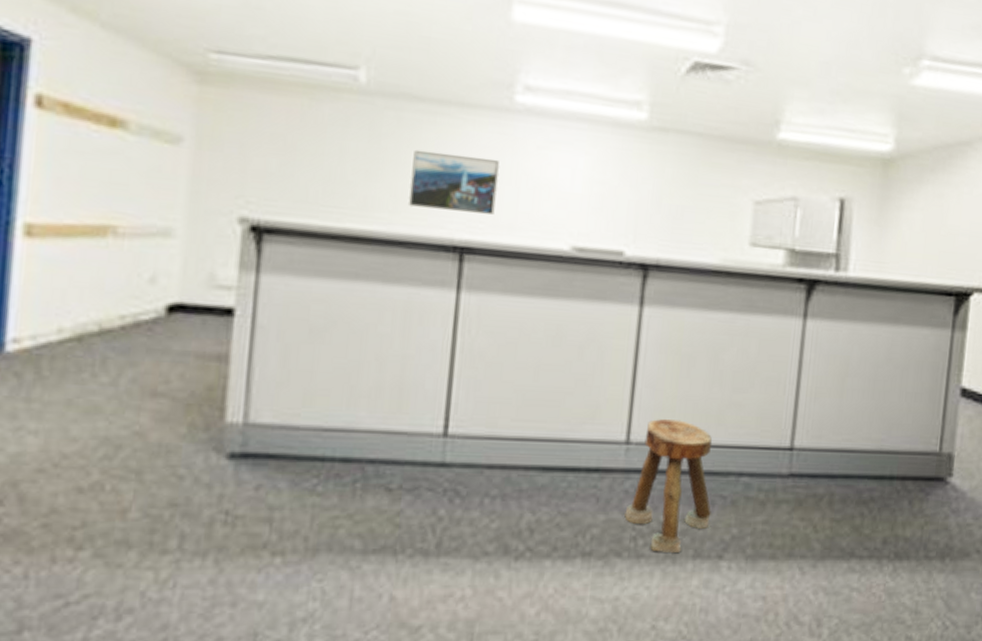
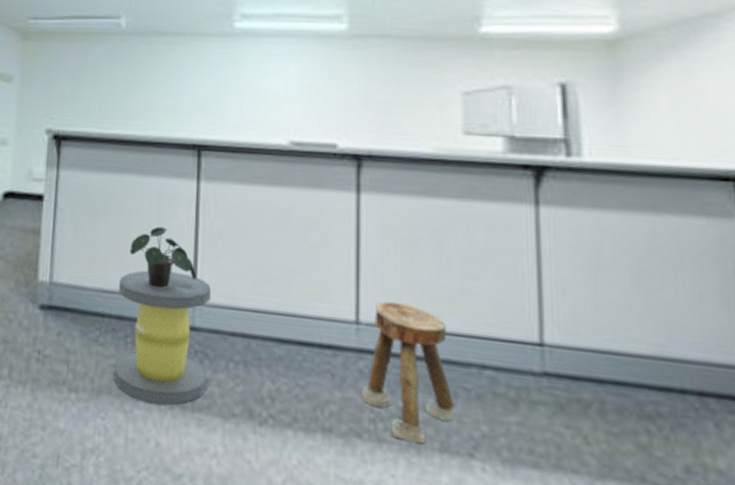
stool: none [335,401,467,555] -> present [113,270,211,405]
potted plant: none [362,347,450,421] -> present [130,226,196,288]
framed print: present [409,149,500,215] -> none [158,72,226,118]

